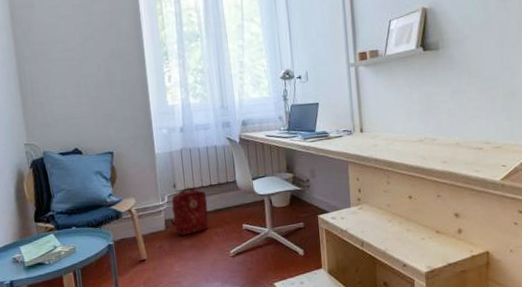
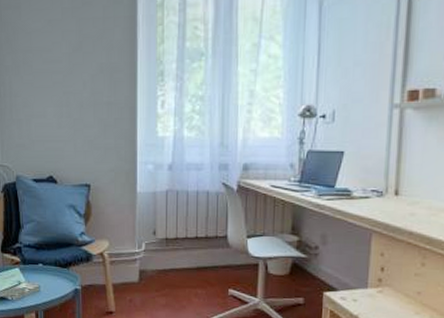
backpack: present [170,187,209,235] -> none [145,236,190,291]

